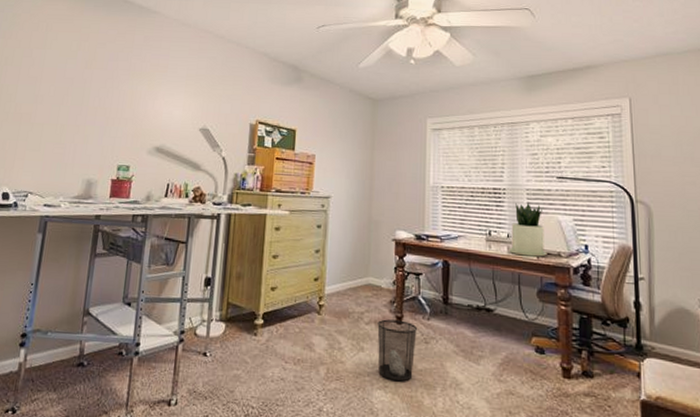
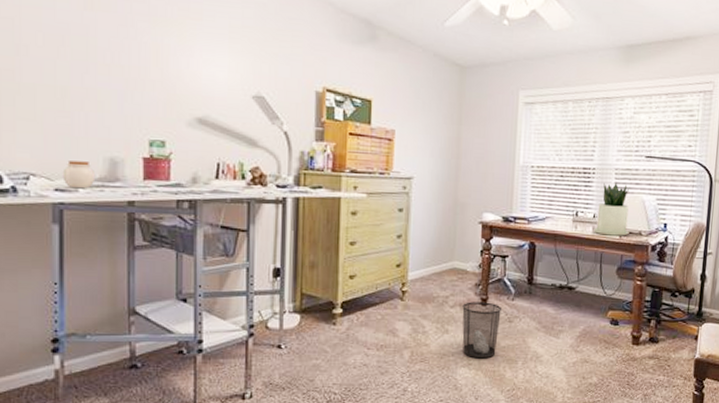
jar: none [51,182,75,205] -> present [62,161,96,189]

